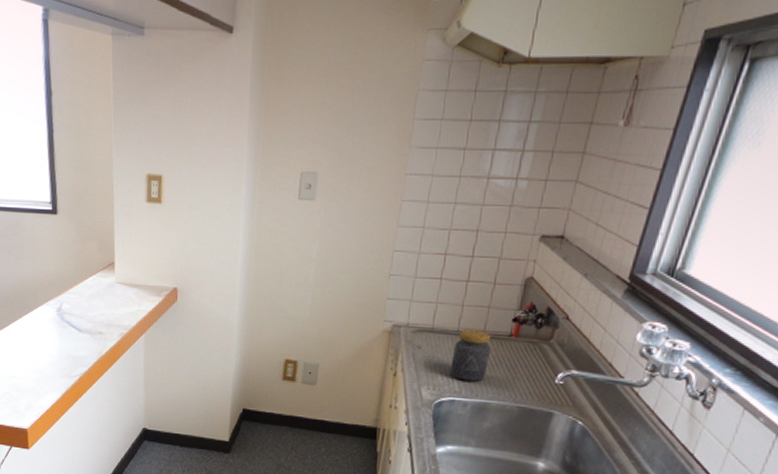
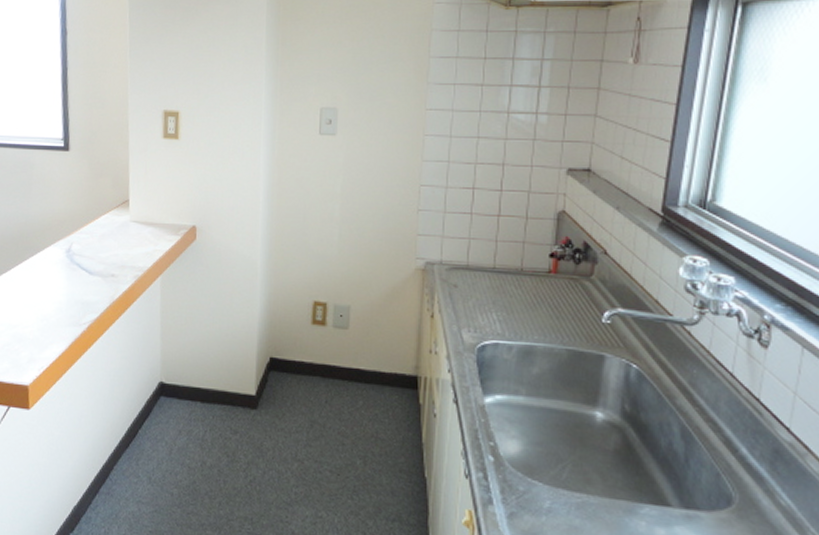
jar: present [450,329,492,382] -> none [490,266,532,323]

